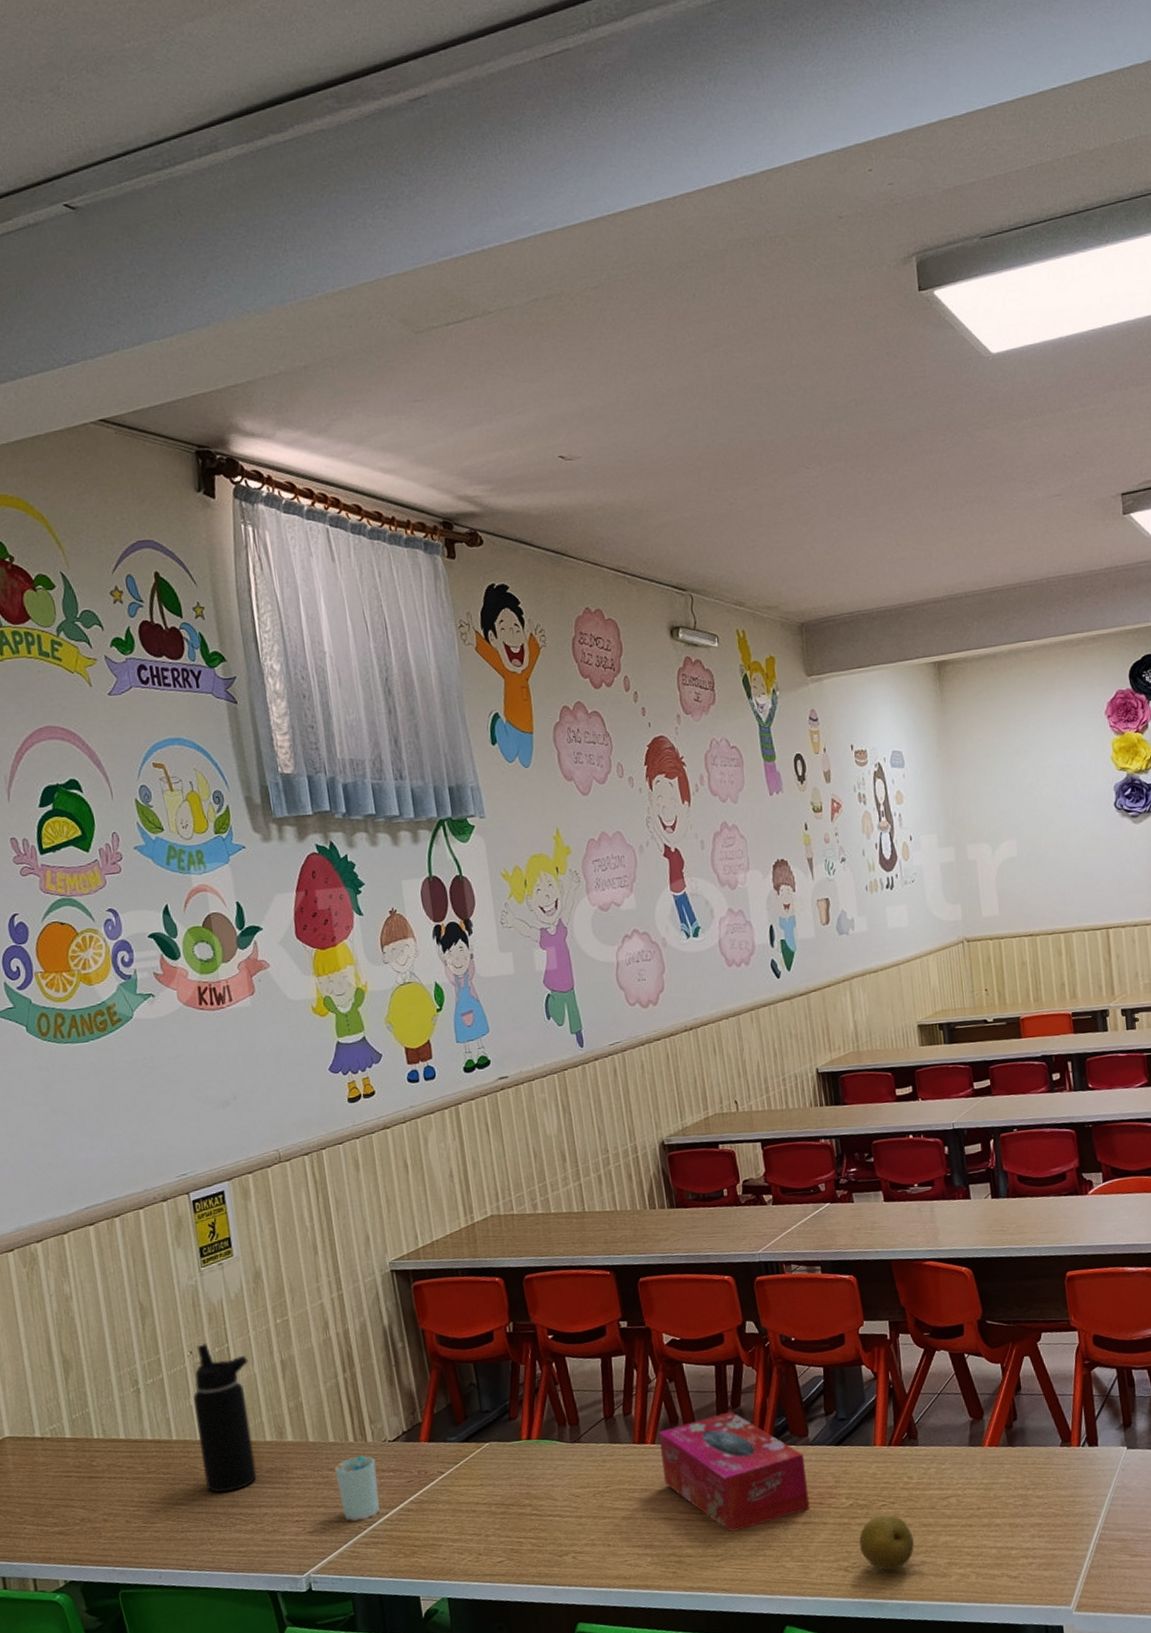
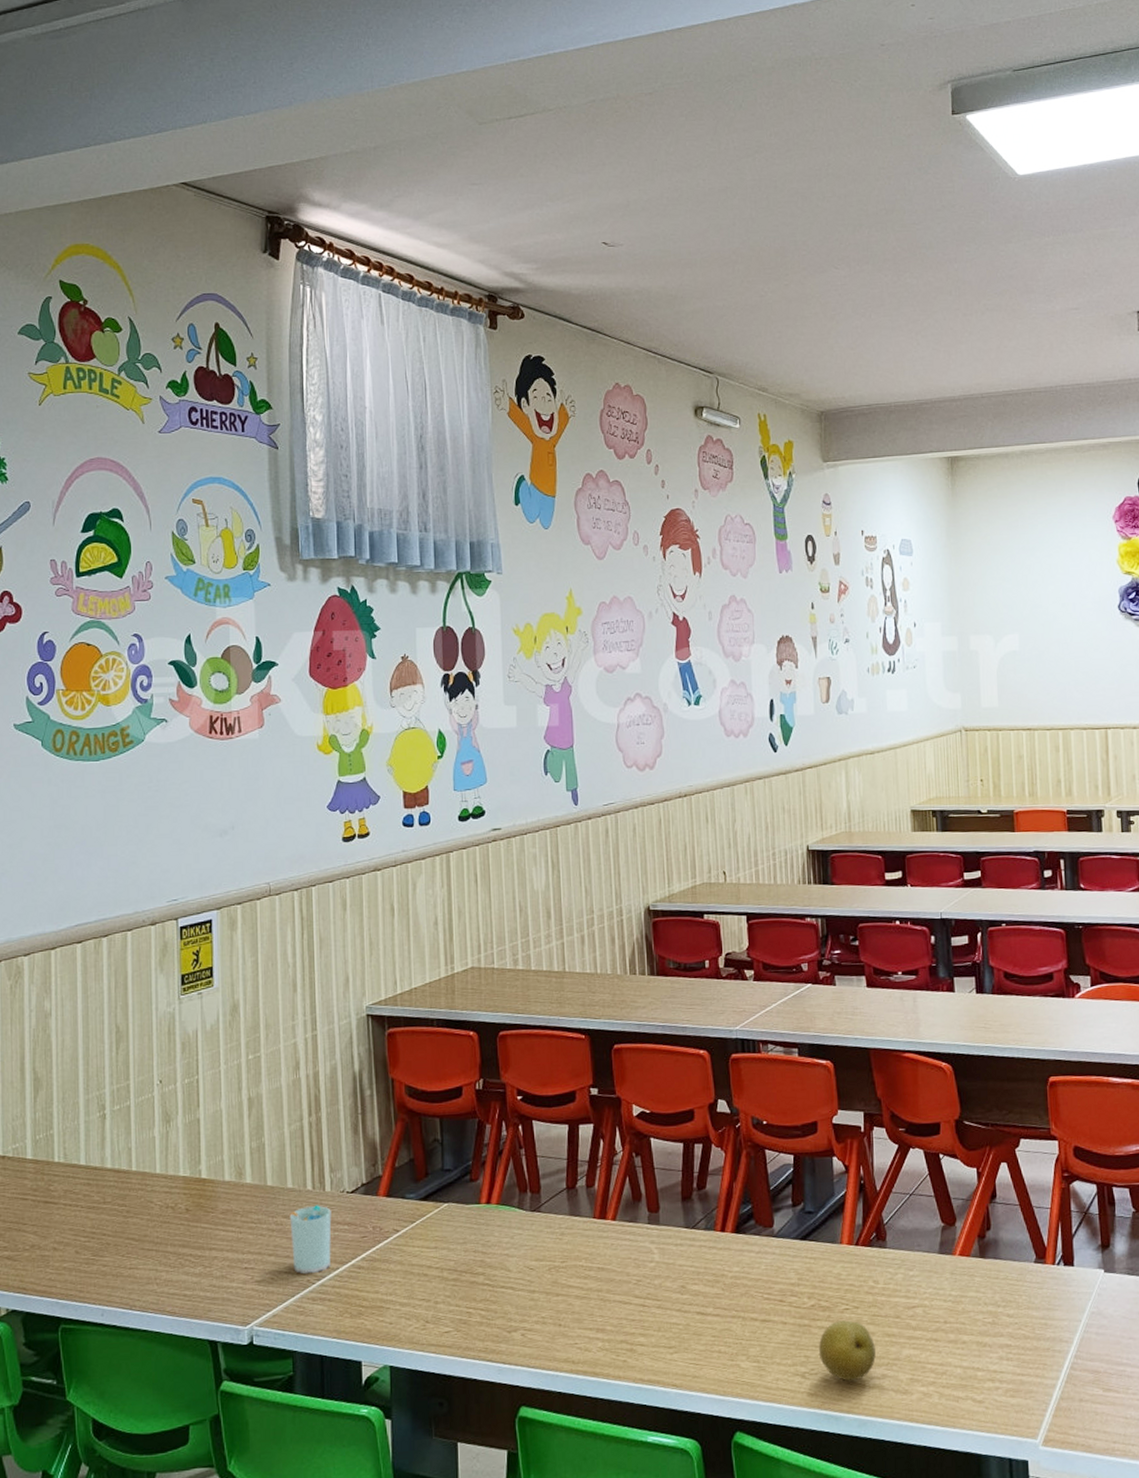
water bottle: present [192,1343,258,1493] -> none [156,1073,216,1232]
tissue box: present [659,1411,810,1532] -> none [620,1193,770,1323]

